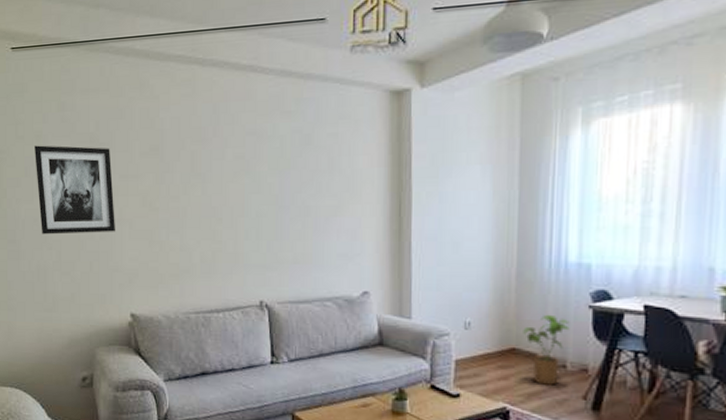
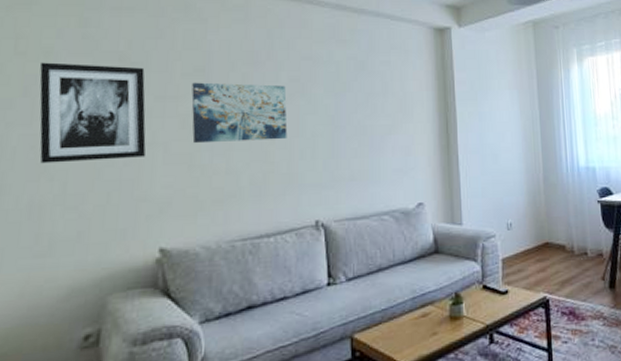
wall art: none [149,161,233,221] -> present [191,82,288,144]
house plant: present [523,314,570,385] -> none [553,210,586,272]

